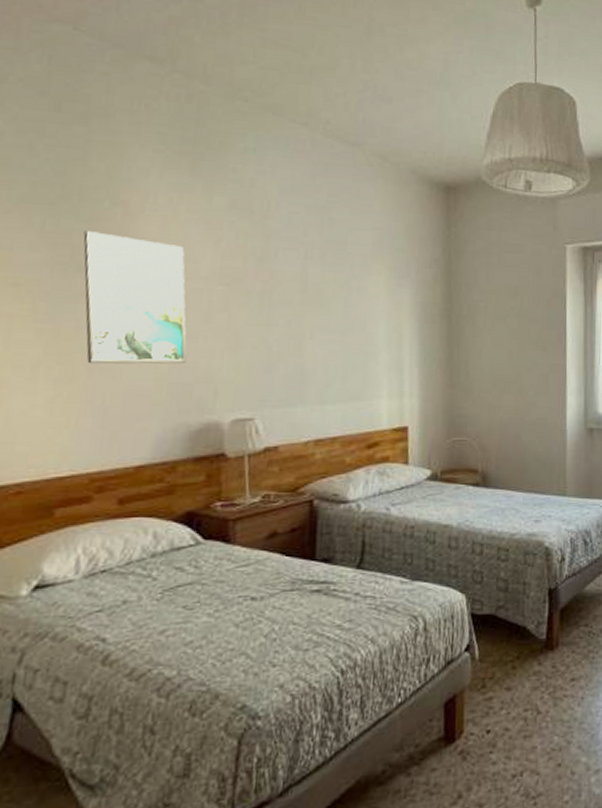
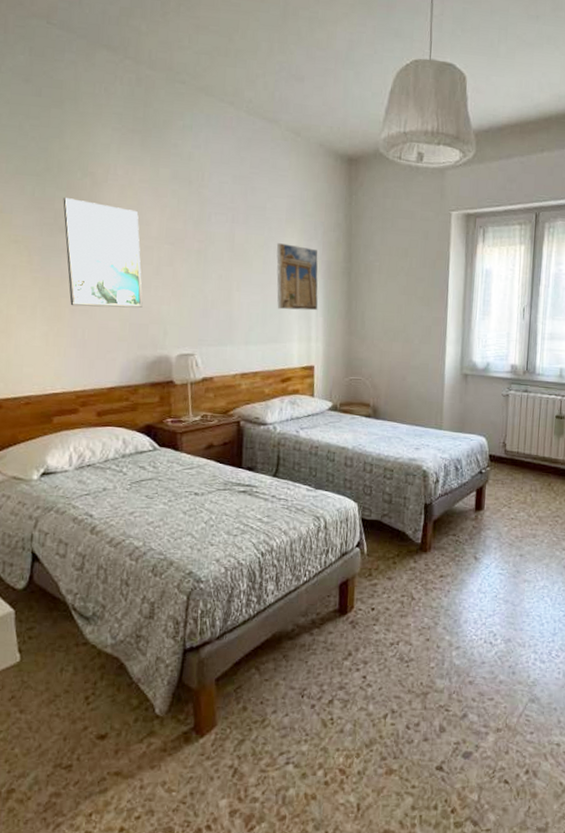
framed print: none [360,282,412,361] -> present [276,243,318,311]

